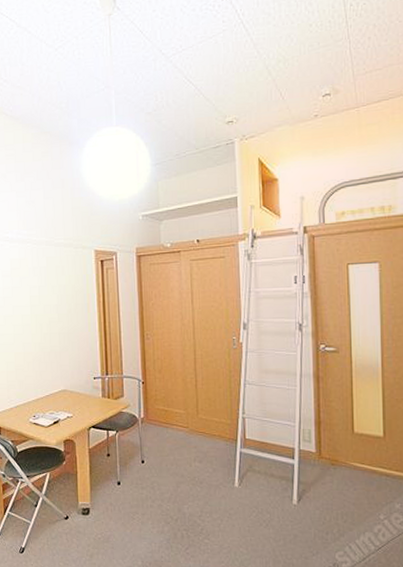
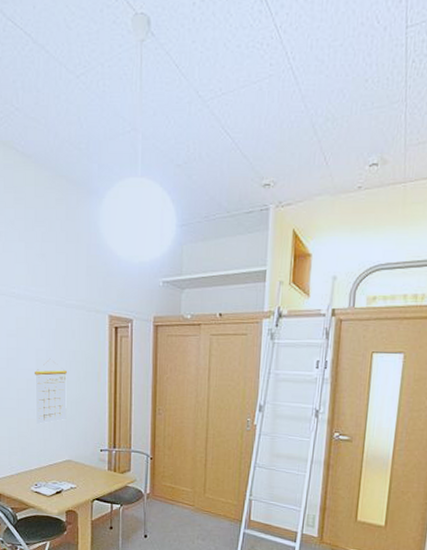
calendar: none [29,294,60,357] -> present [35,358,67,424]

